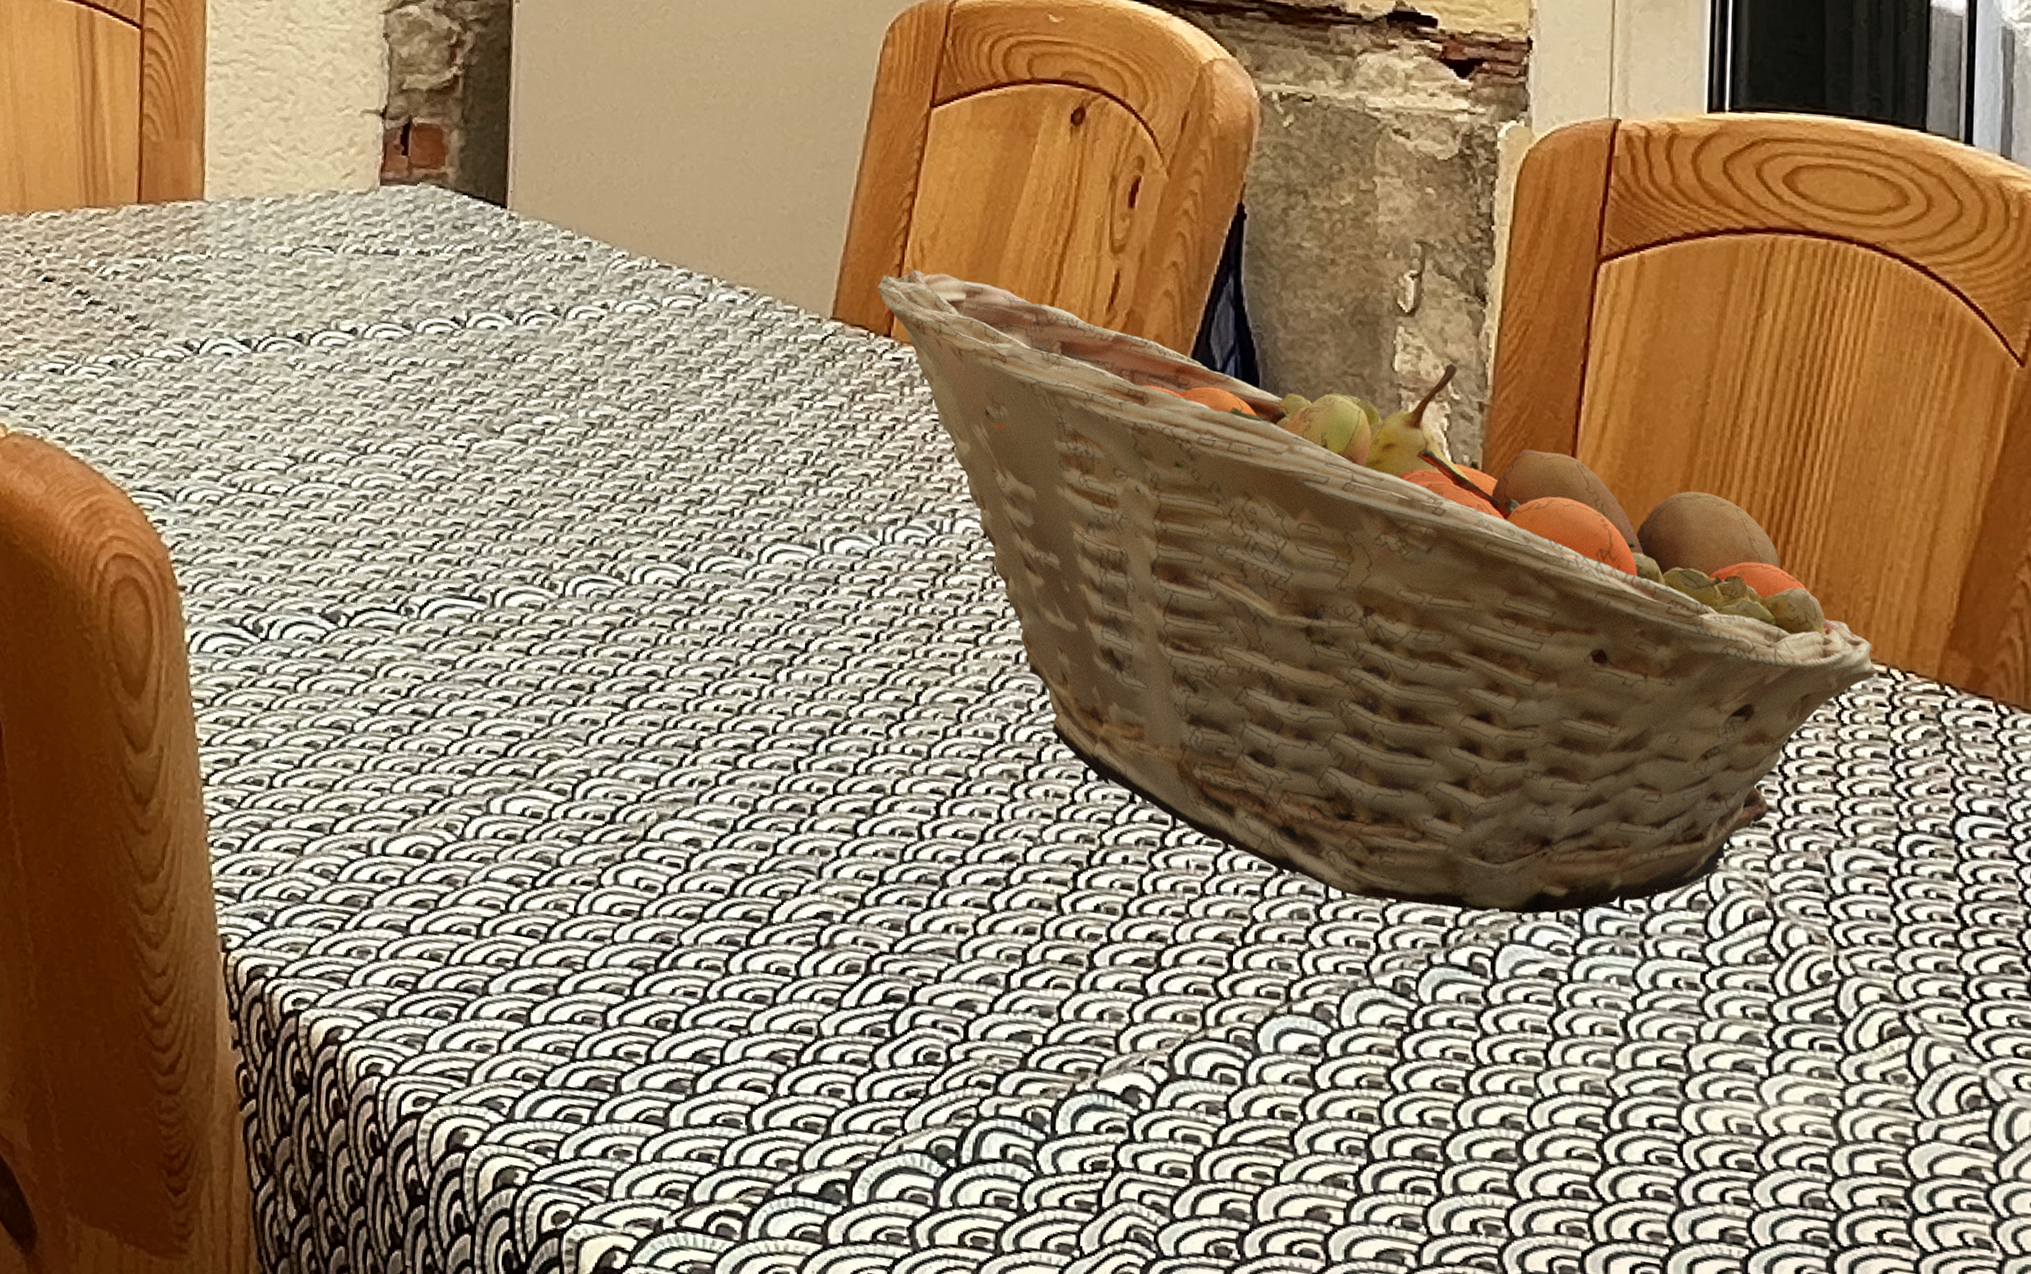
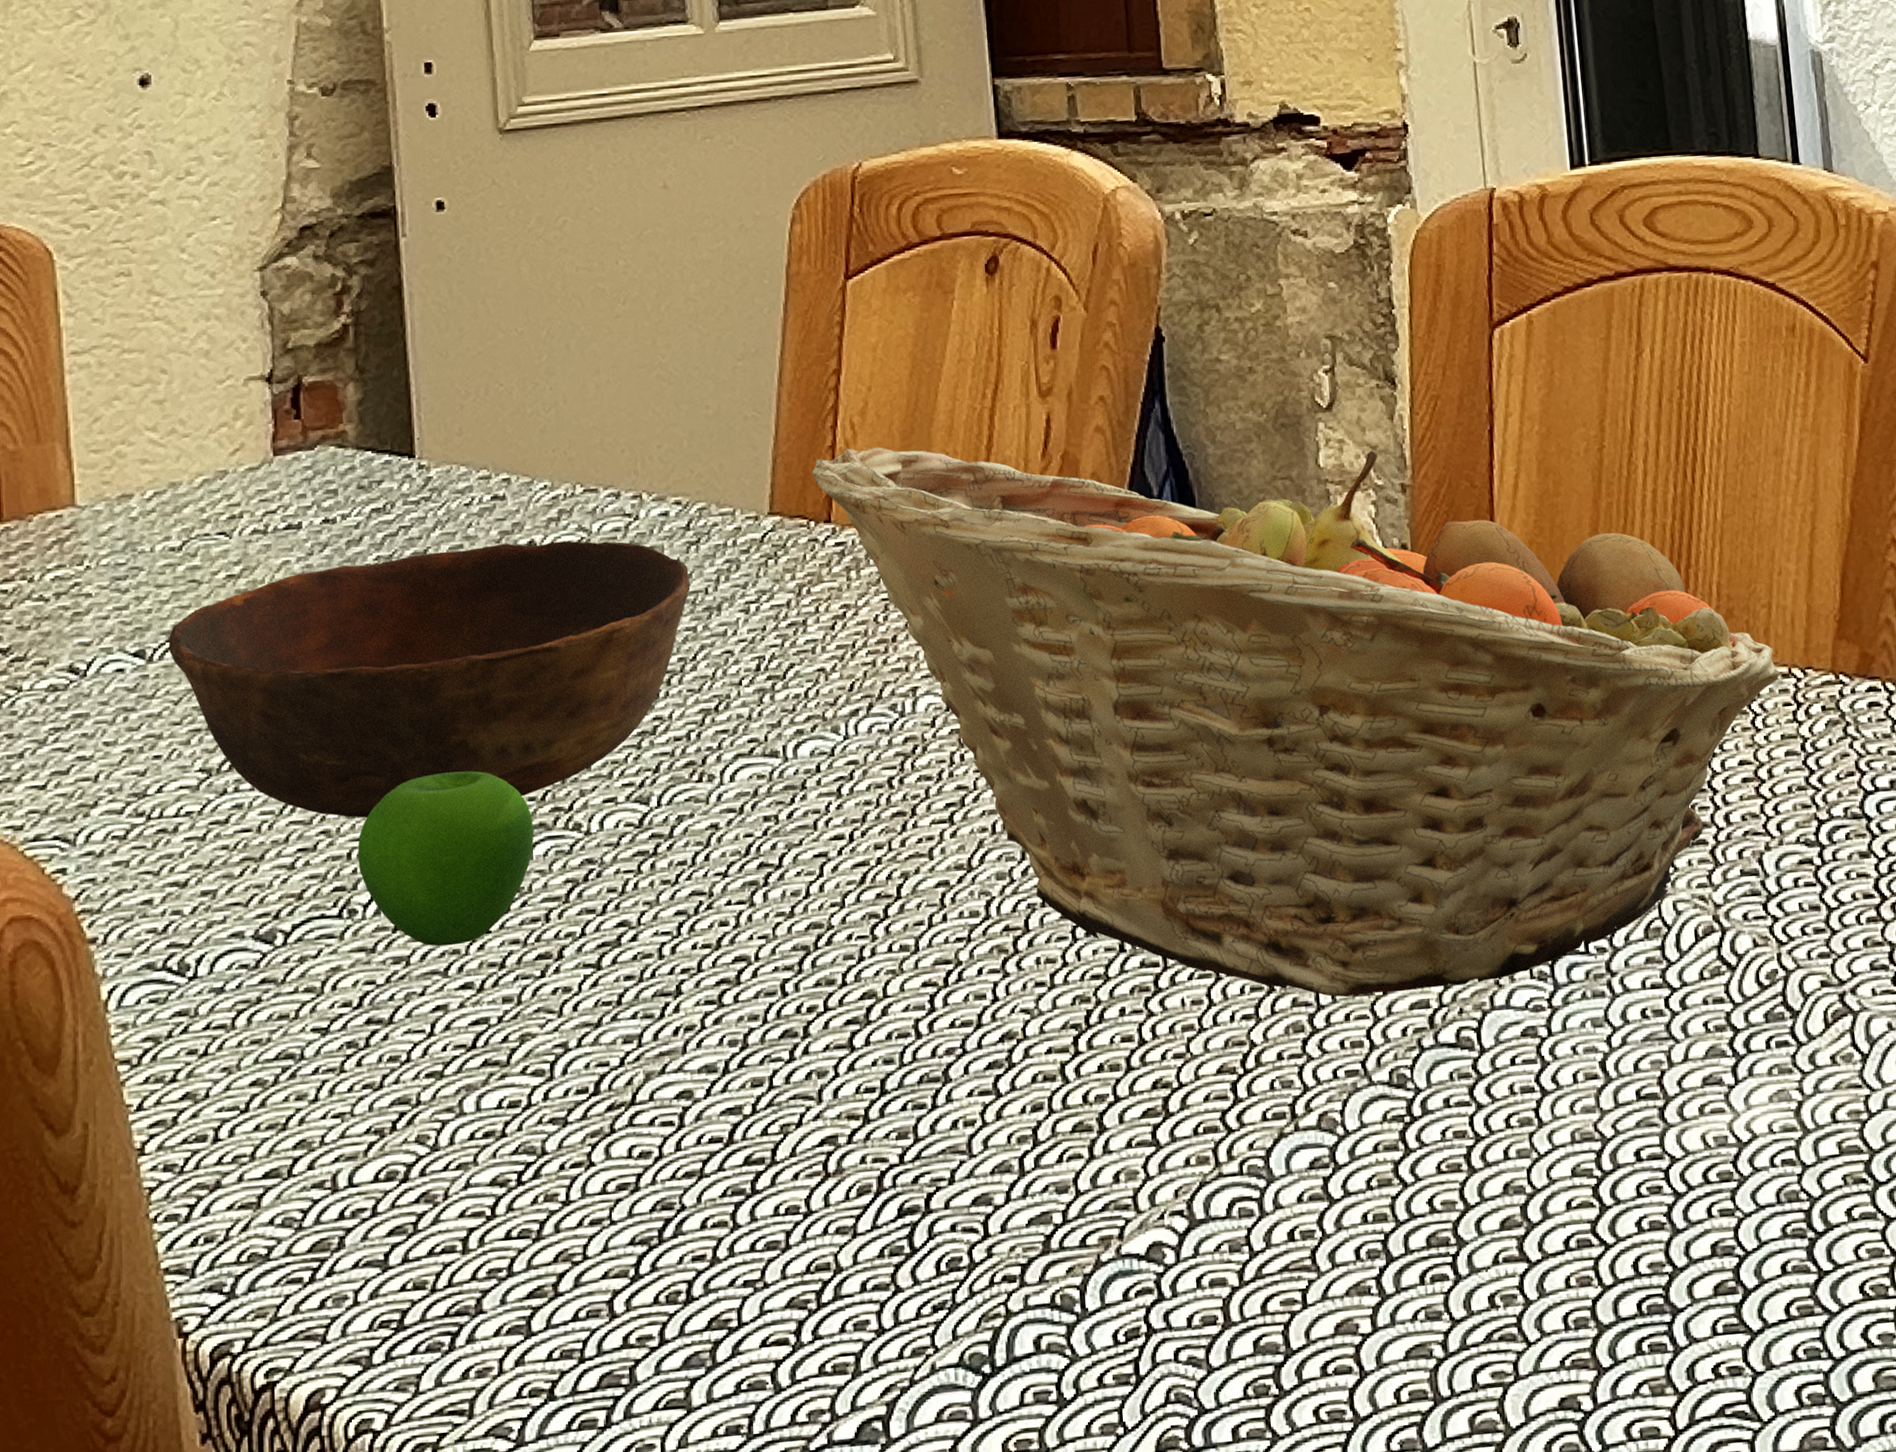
bowl: none [271,295,750,537] -> present [168,541,691,818]
apple: none [418,500,580,660] -> present [357,770,535,947]

